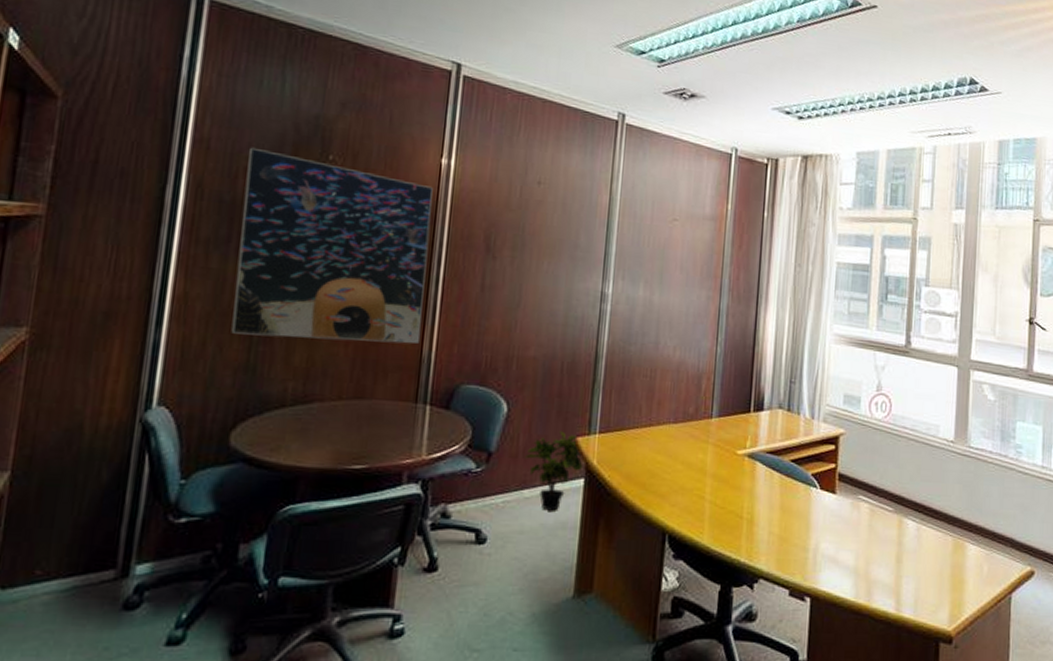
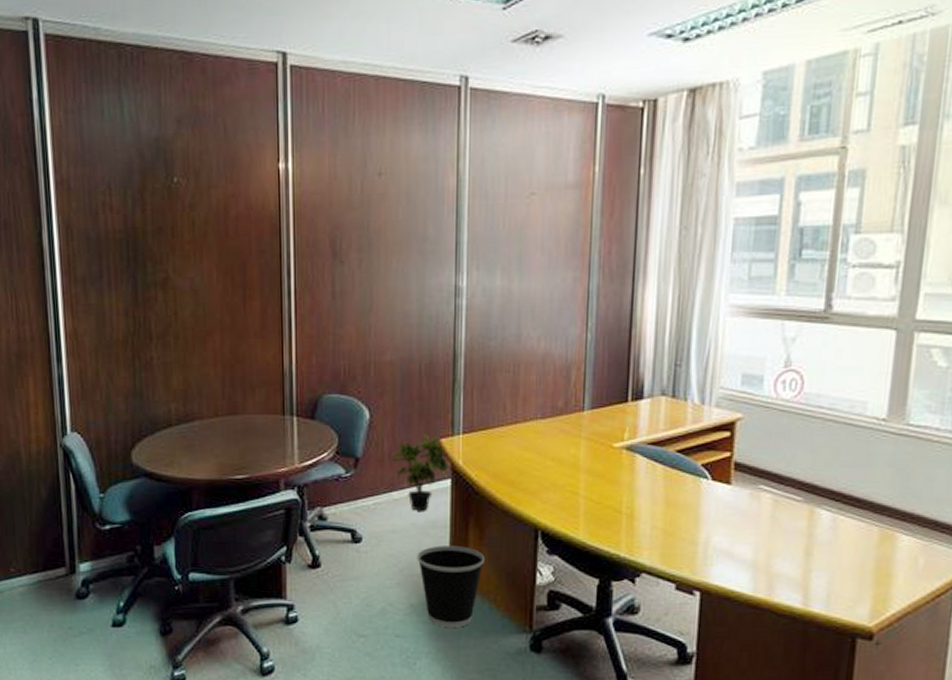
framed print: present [231,147,433,344] -> none [102,181,280,363]
wastebasket: none [543,548,612,639] -> present [417,545,484,627]

